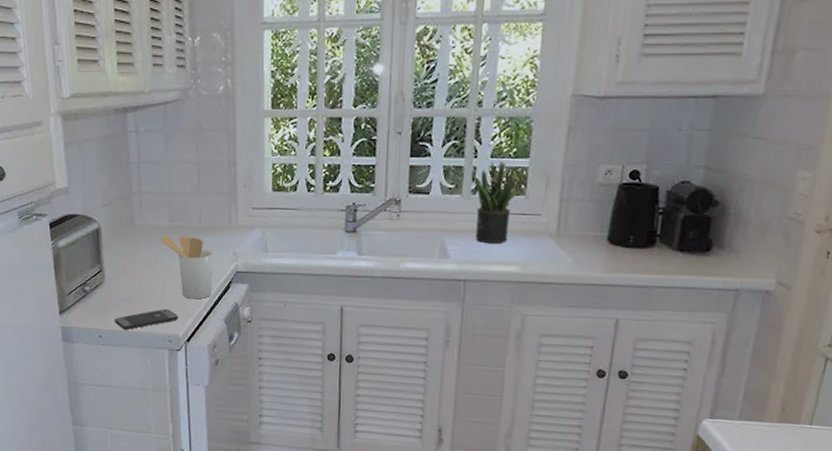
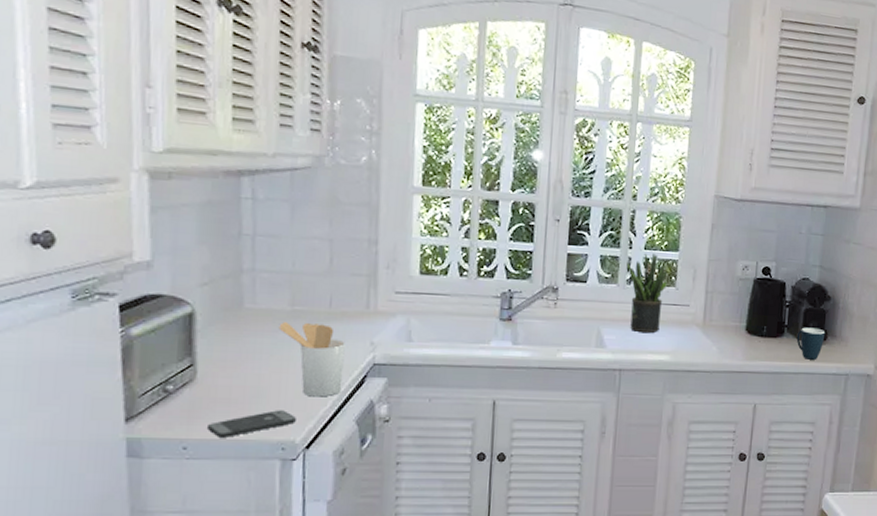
mug: none [671,236,710,273] -> present [796,327,825,360]

